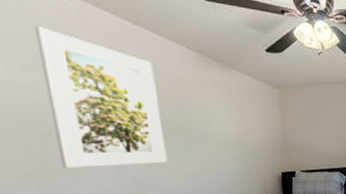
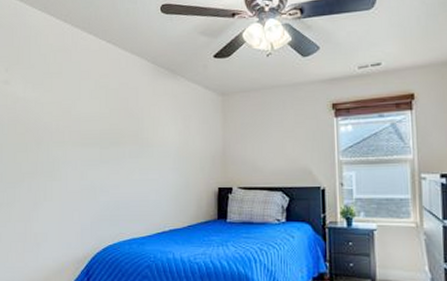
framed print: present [34,26,168,168] -> none [44,52,119,171]

